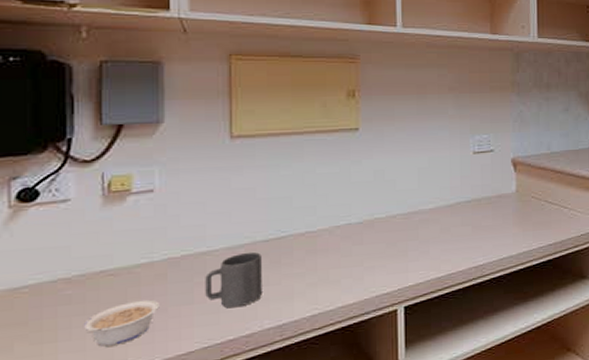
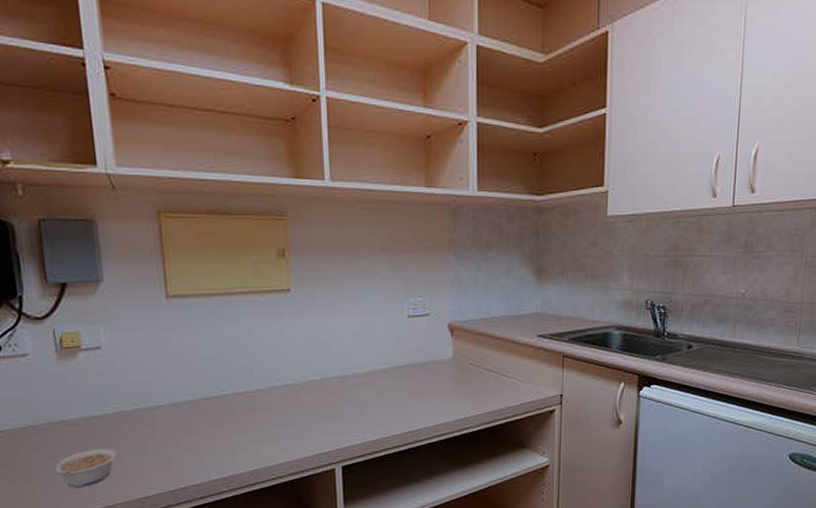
mug: present [205,251,262,308] -> none [155,408,208,460]

